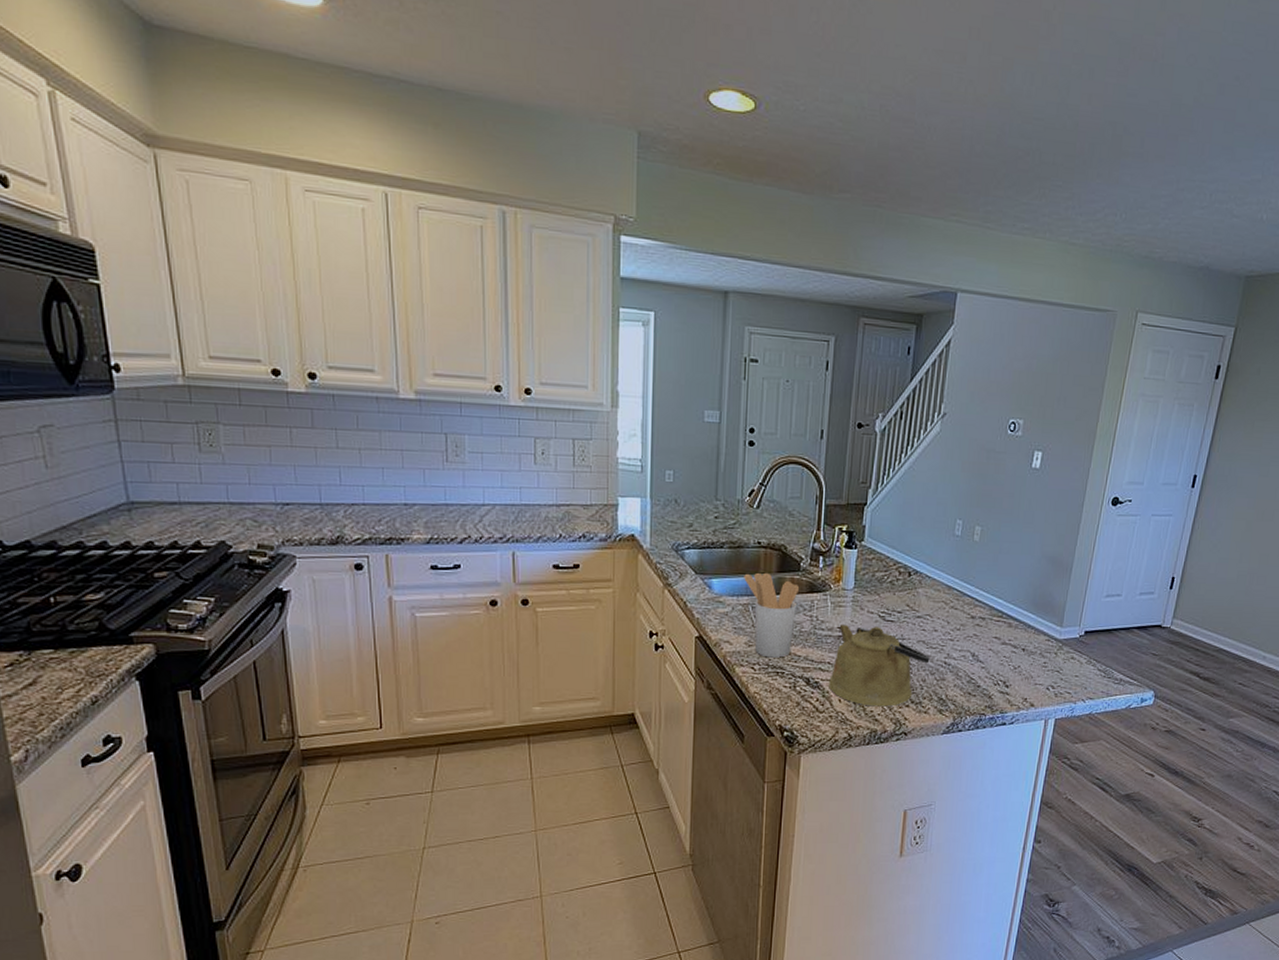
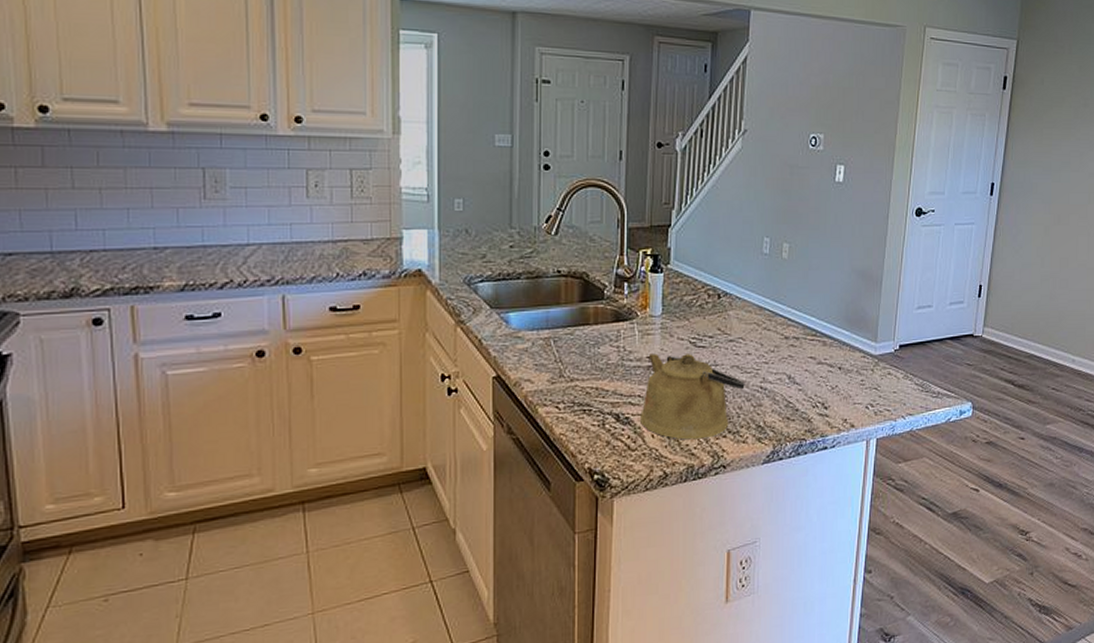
utensil holder: present [744,572,800,658] -> none [544,303,605,395]

